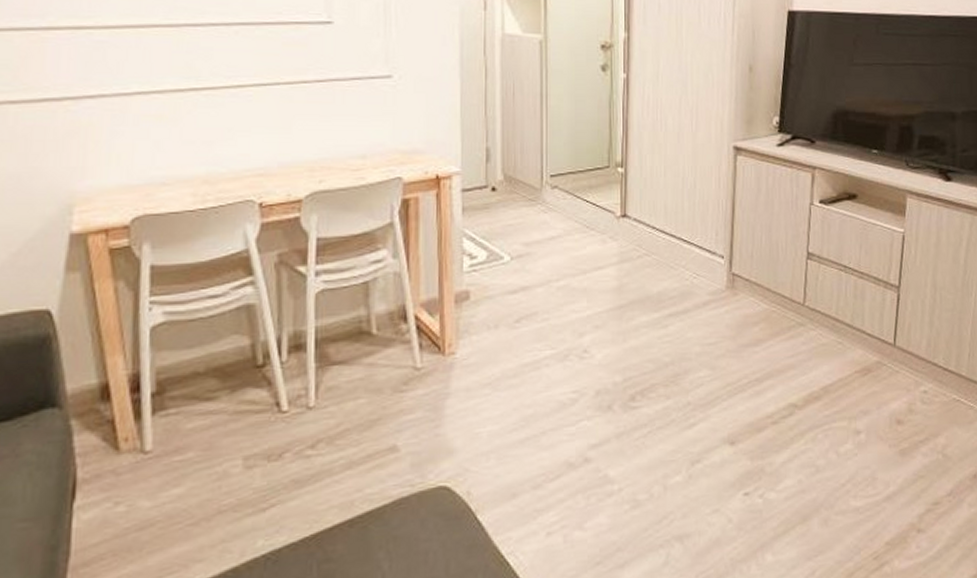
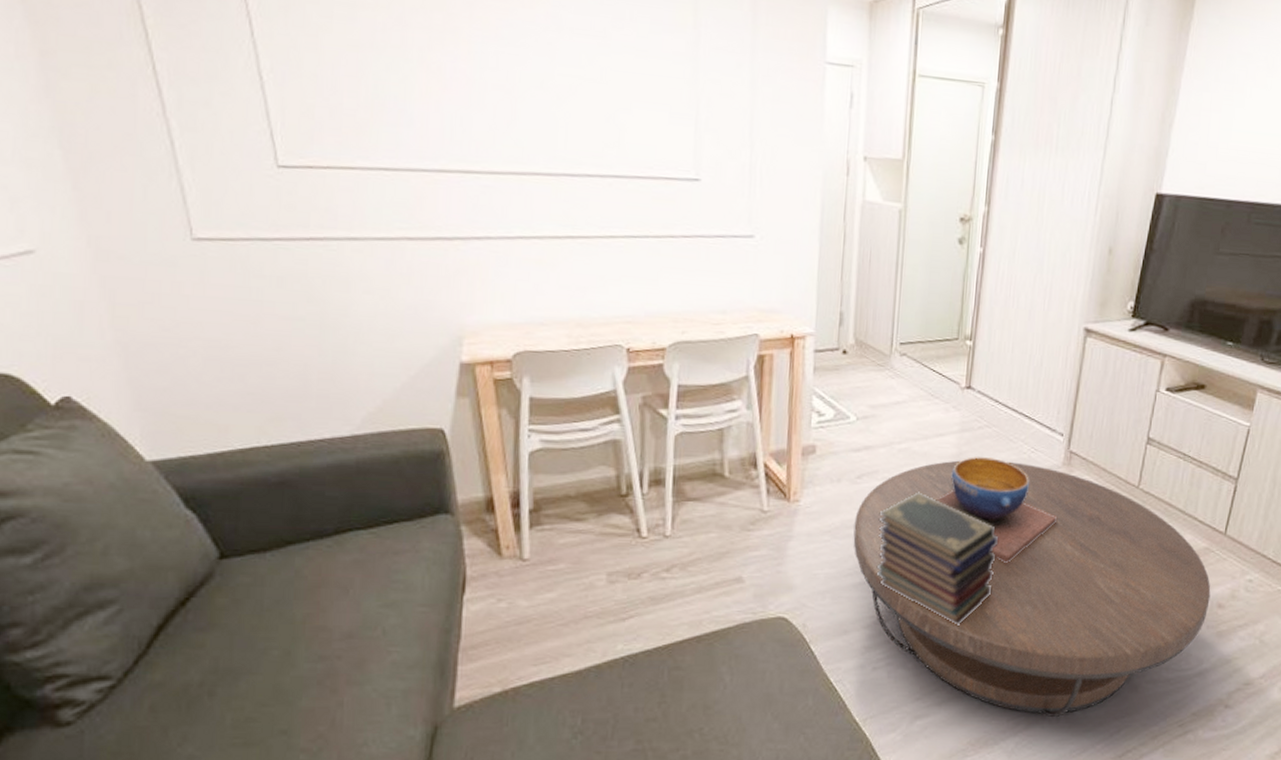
coffee table: none [516,290,888,567] -> present [853,460,1211,718]
book stack: none [541,331,669,474] -> present [876,492,999,625]
decorative bowl: none [600,287,727,400] -> present [935,457,1058,564]

